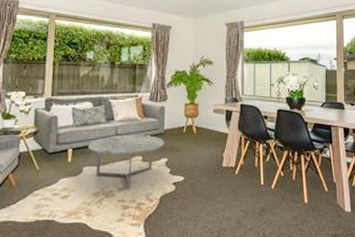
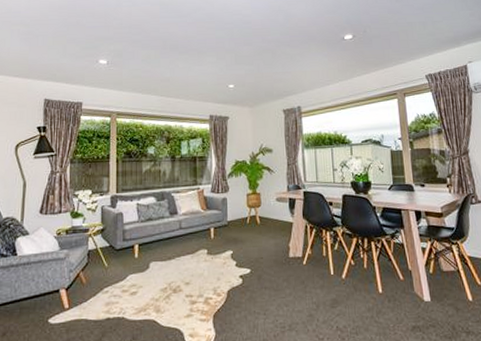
coffee table: present [88,135,164,189] -> none [154,228,228,283]

